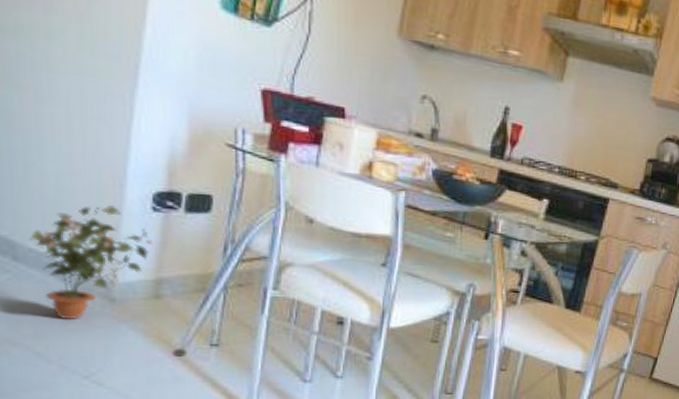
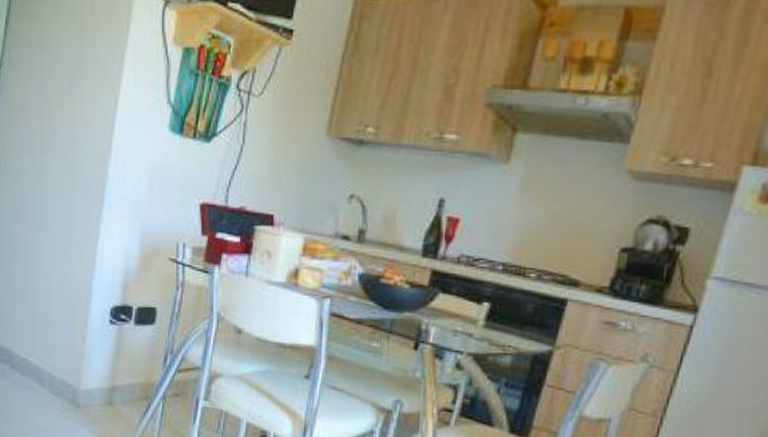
potted plant: present [30,205,153,319] -> none [23,319,109,421]

